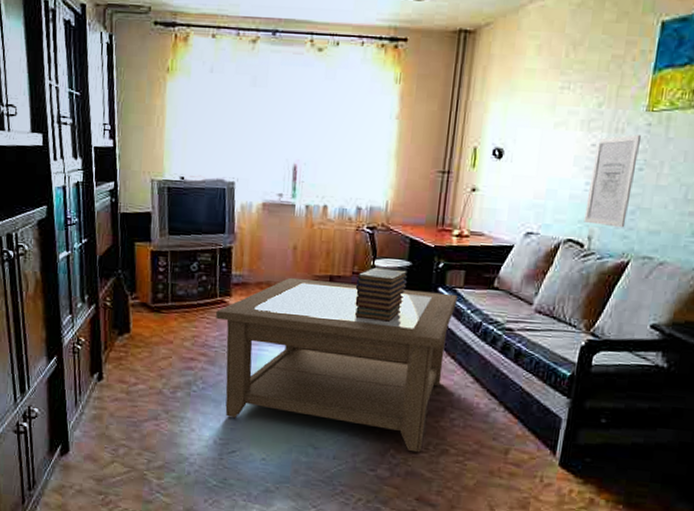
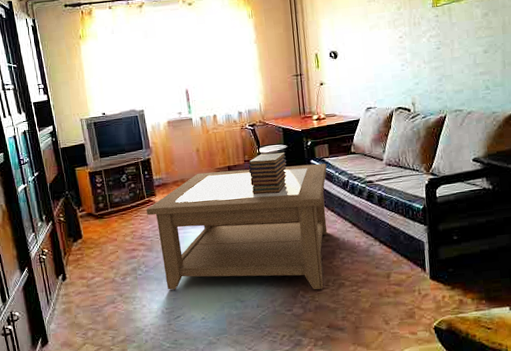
wall art: present [584,135,642,228] -> none [402,24,437,94]

